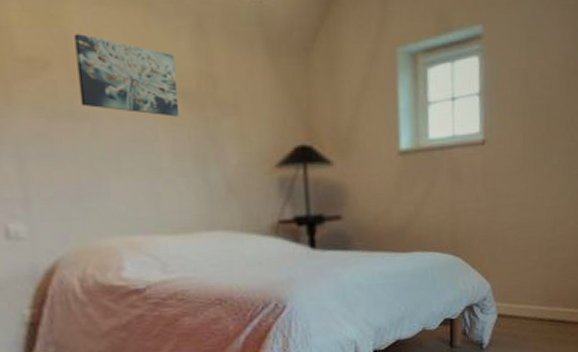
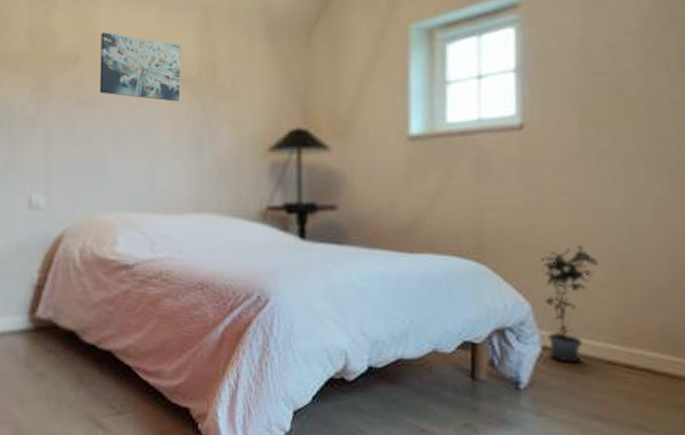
potted plant: none [496,235,534,324] -> present [540,245,599,363]

